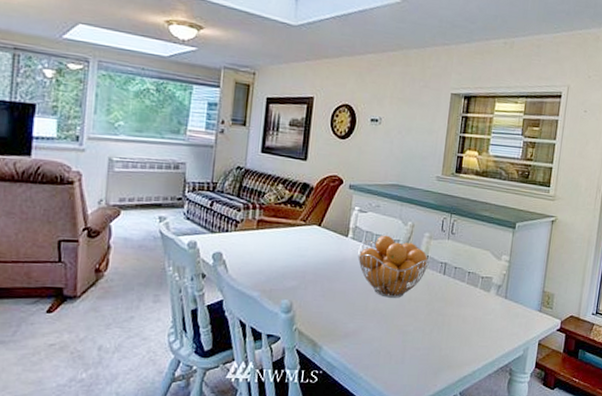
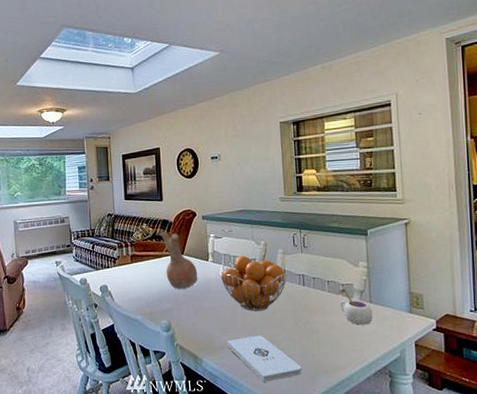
vase: none [296,196,334,266] -> present [160,231,198,289]
notepad: none [352,324,427,375] -> present [227,335,302,382]
mug: none [475,281,506,321] -> present [337,288,373,325]

